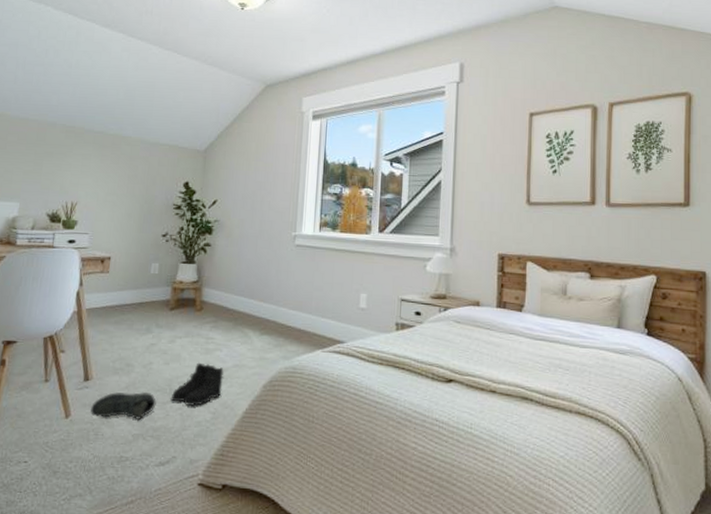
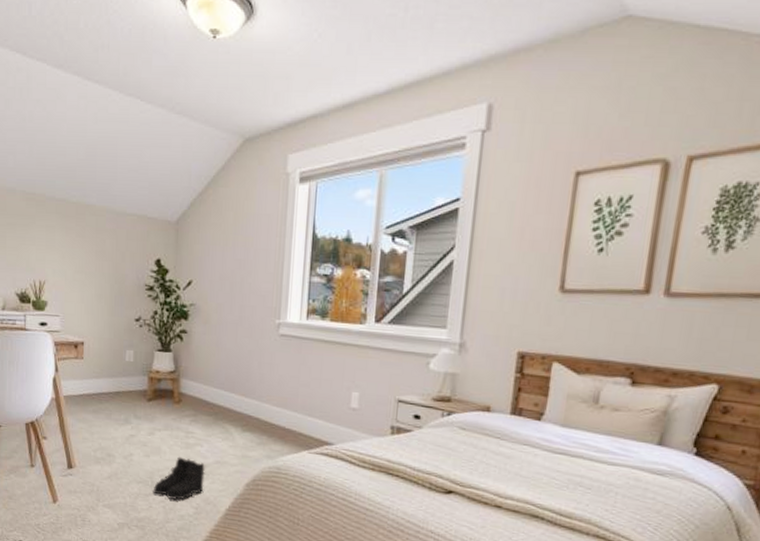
sneaker: present [89,391,157,420] -> none [75,481,139,509]

